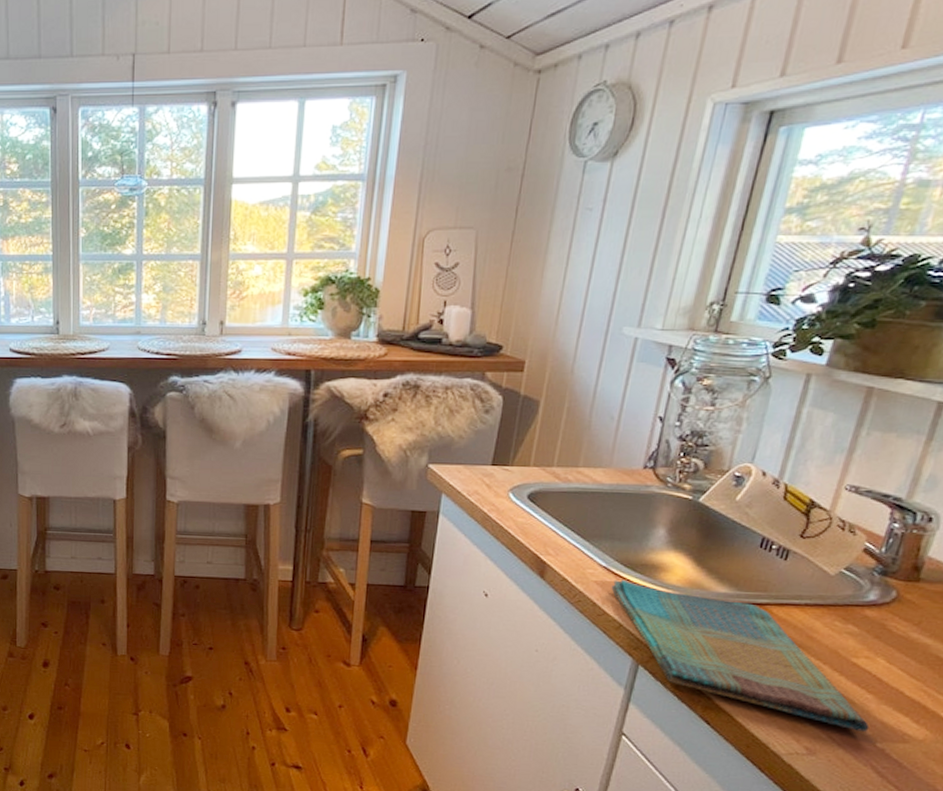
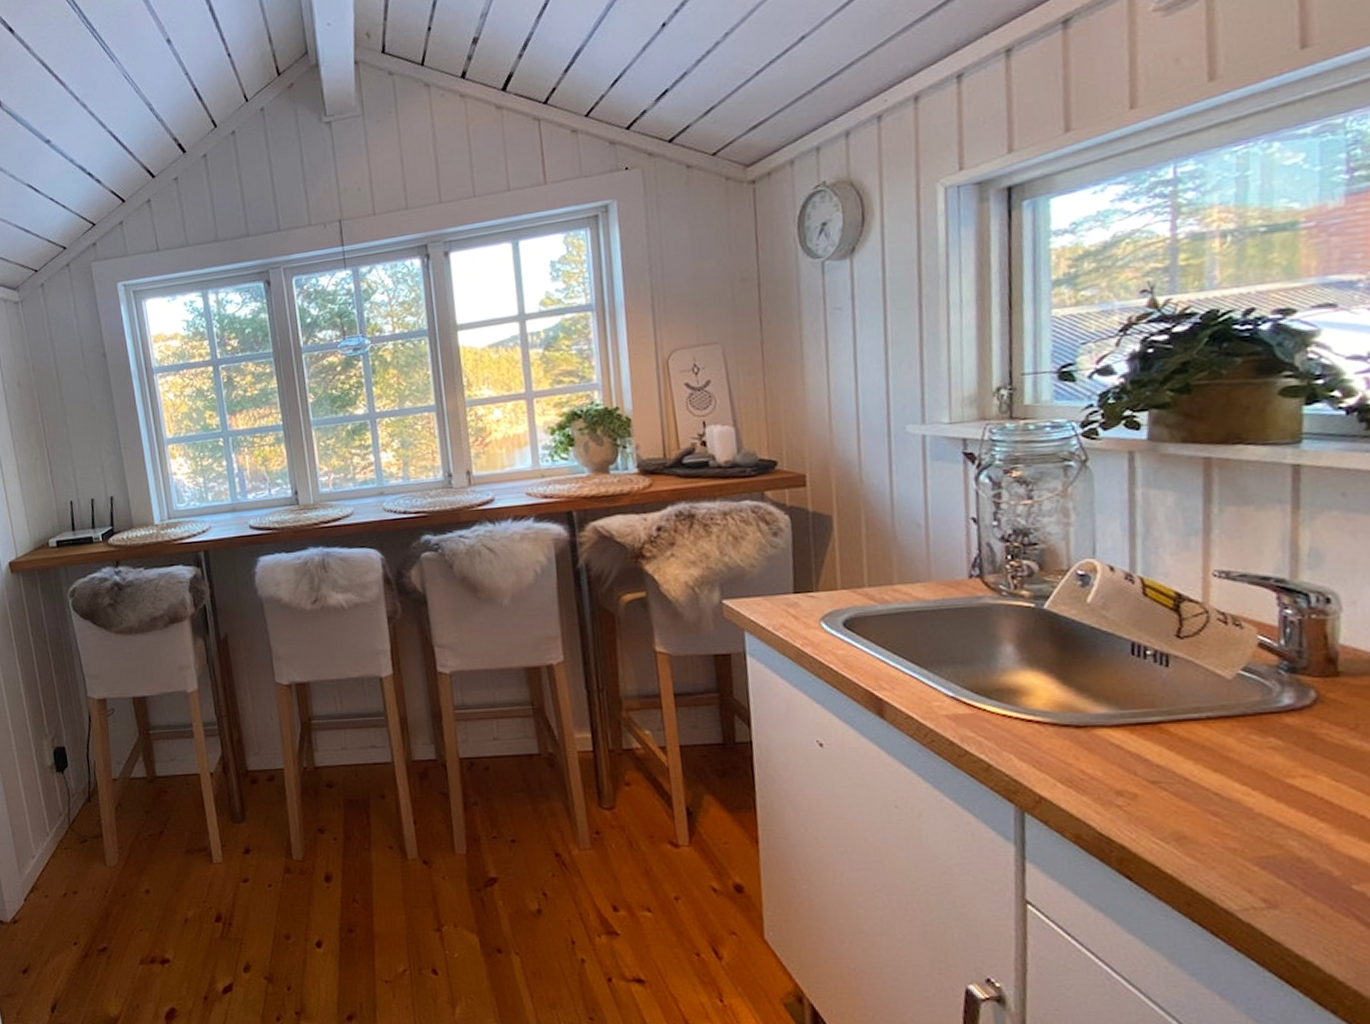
dish towel: present [611,579,869,732] -> none [966,709,1337,872]

